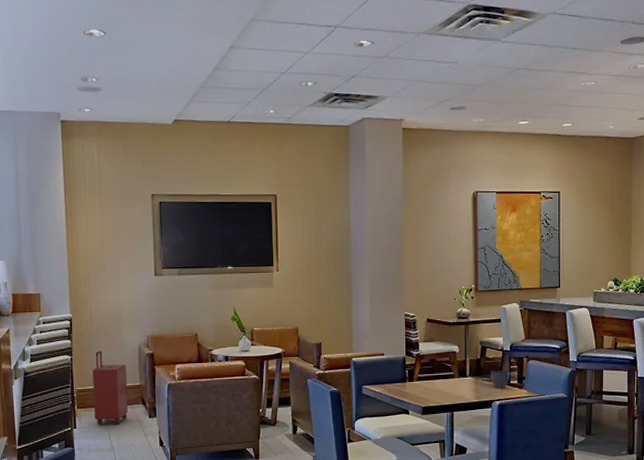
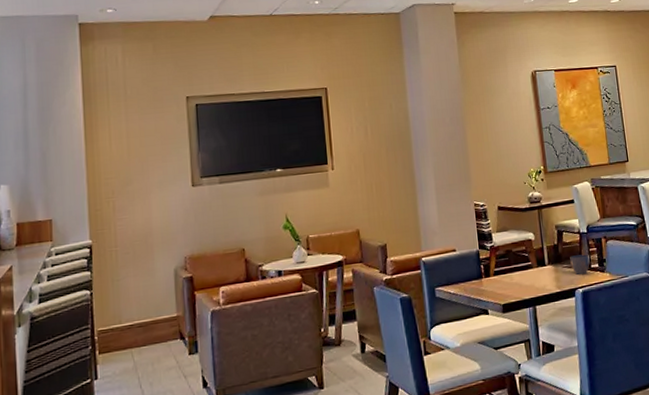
suitcase: present [92,350,128,425] -> none [118,279,163,372]

